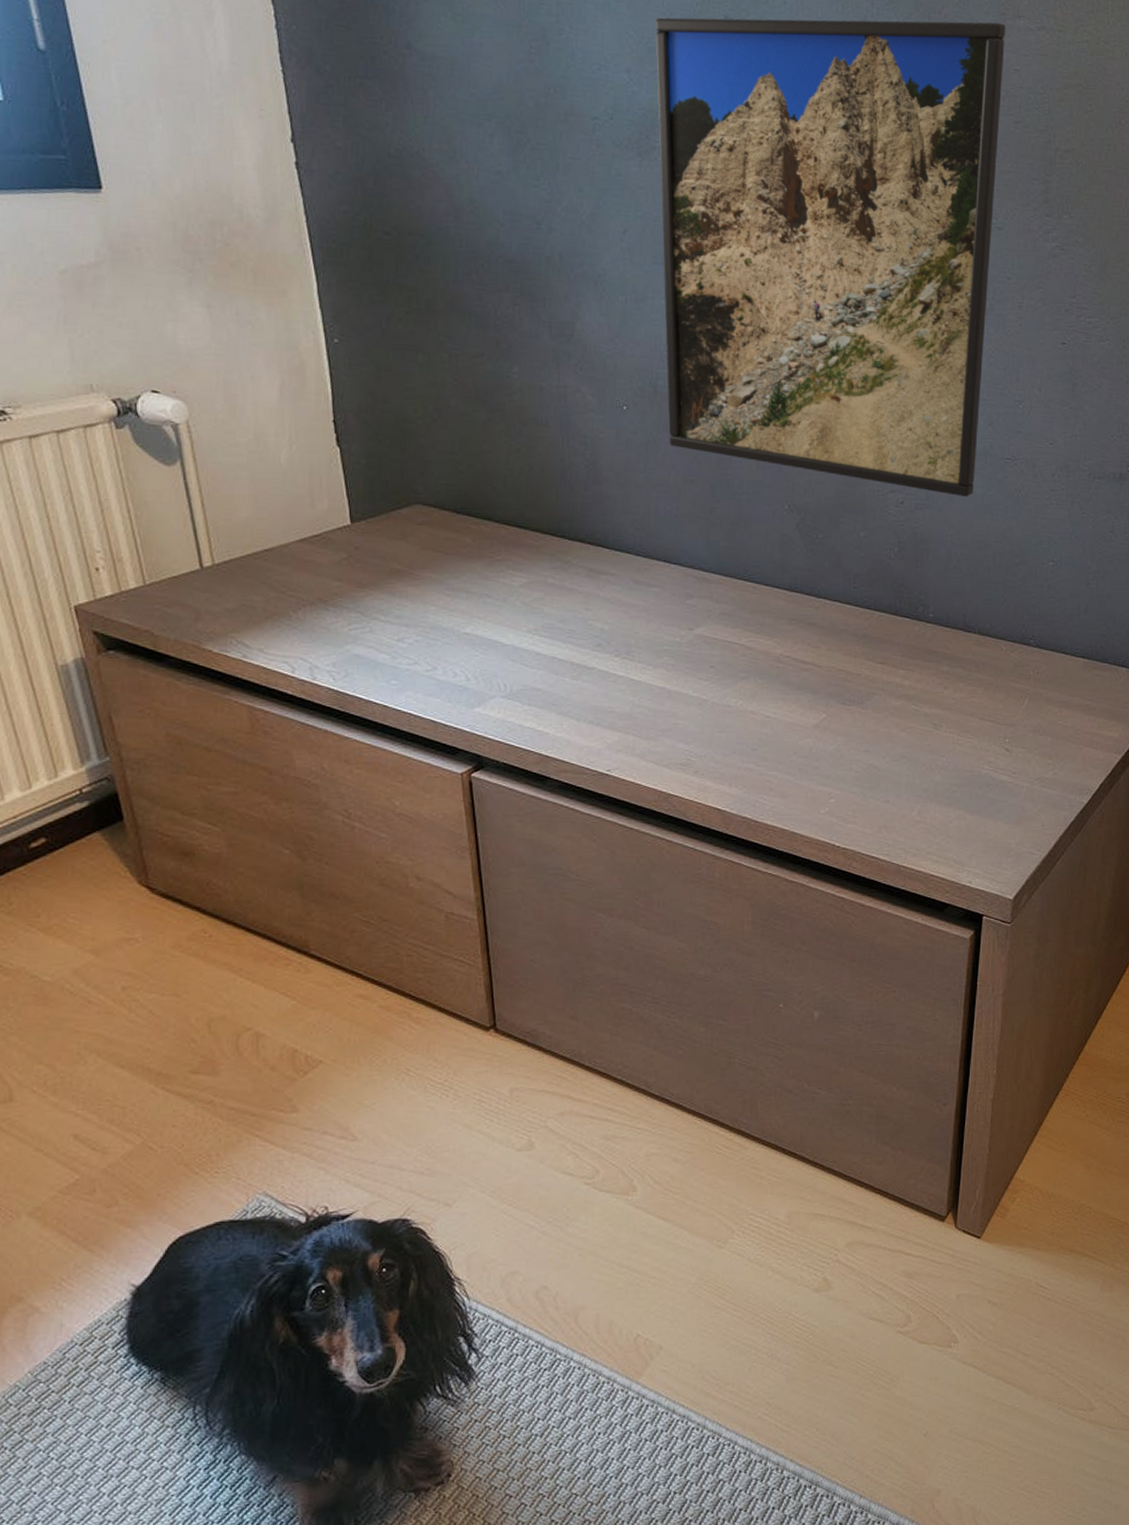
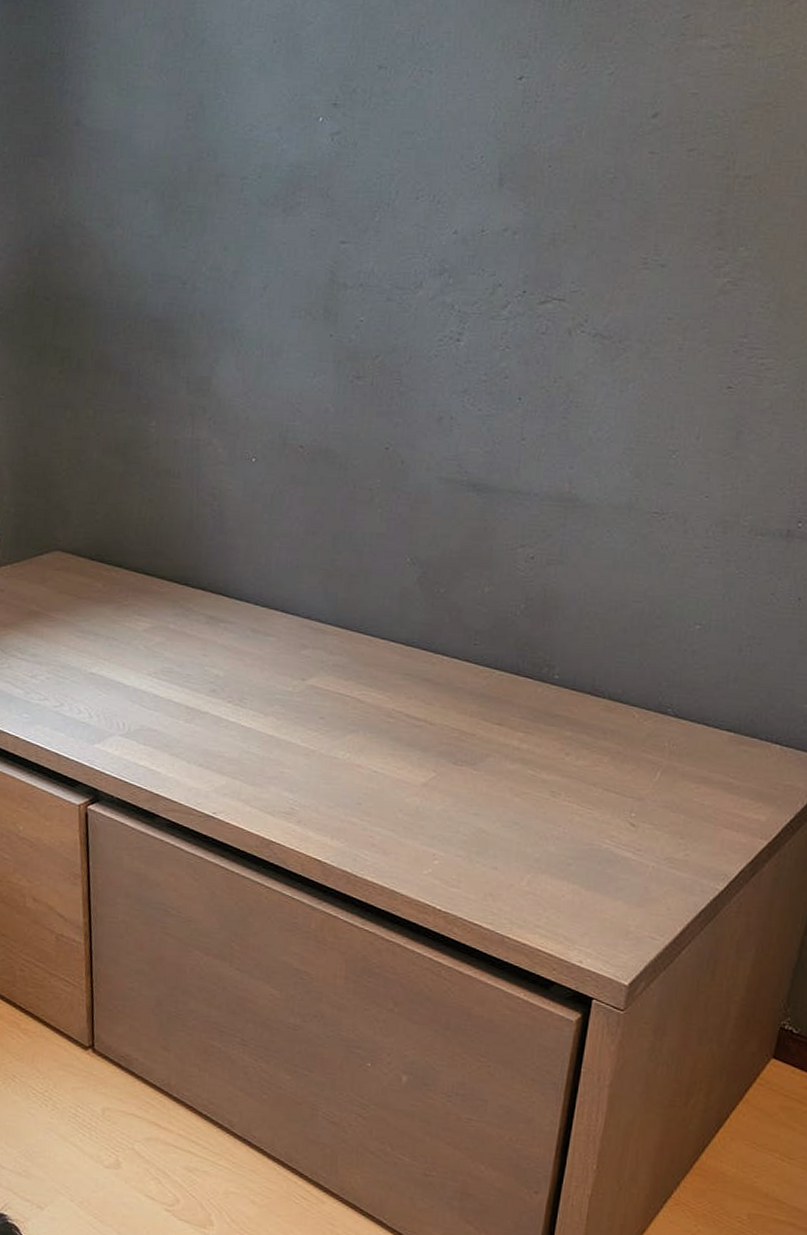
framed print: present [655,17,1006,497] -> none [294,44,685,553]

